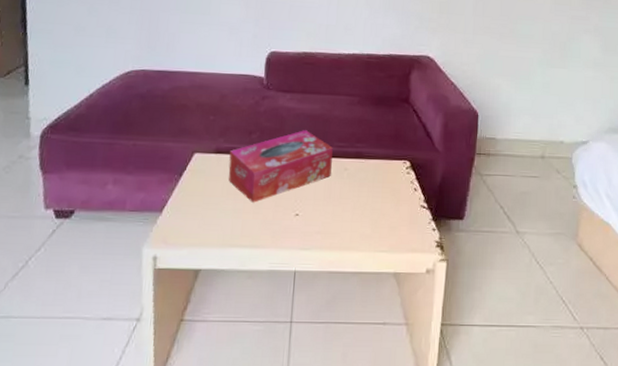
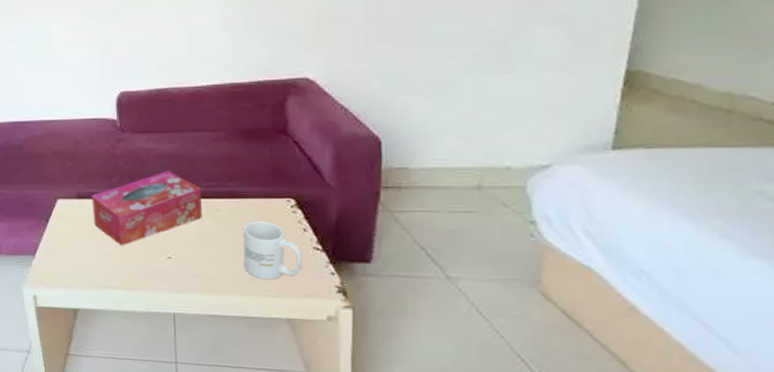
mug: none [363,180,411,236] -> present [243,221,302,280]

